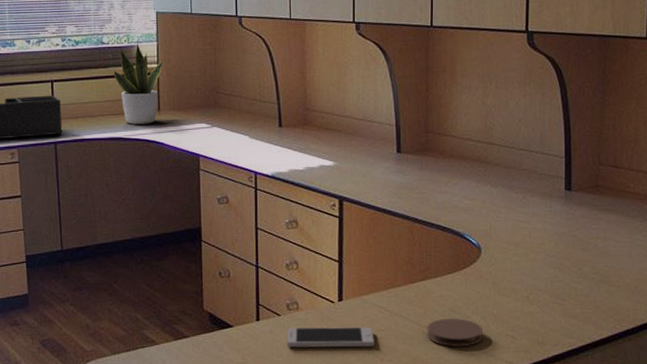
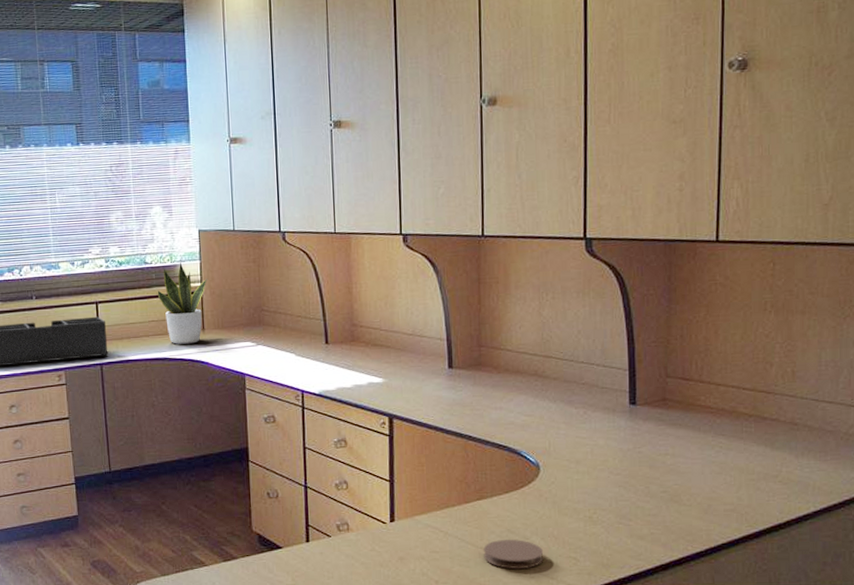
smartphone: present [286,326,374,348] -> none [337,548,429,569]

